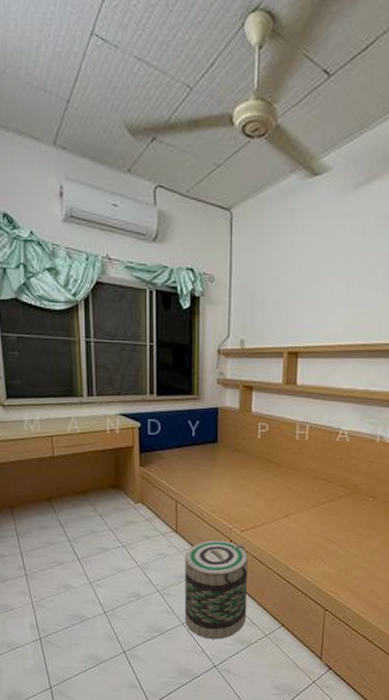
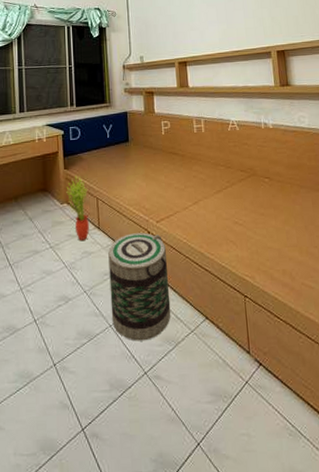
potted plant: none [141,475,166,542] -> present [66,176,89,240]

